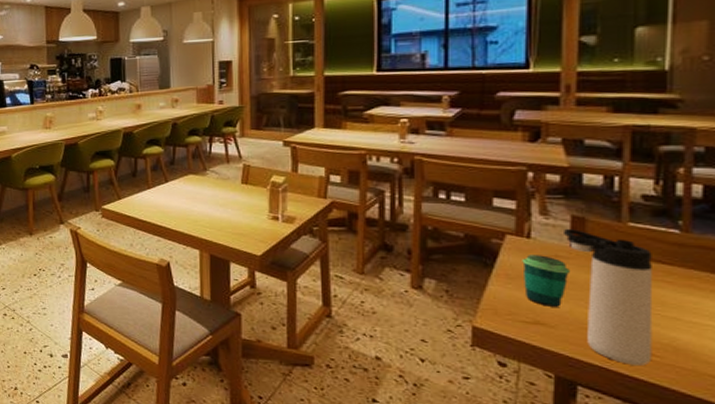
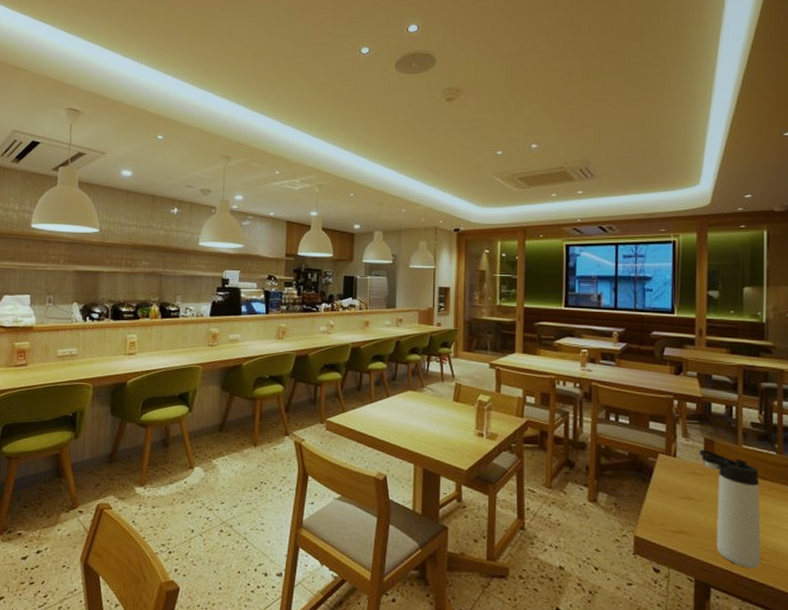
cup: present [522,255,571,307] -> none [670,472,705,518]

